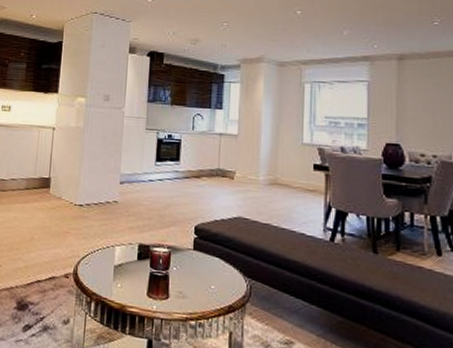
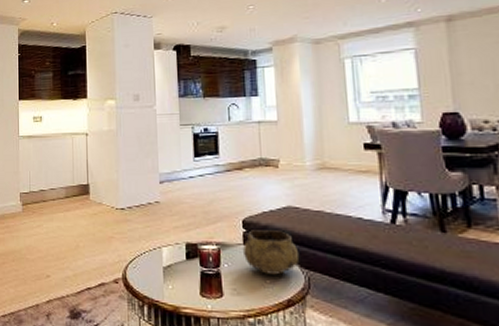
decorative bowl: none [193,236,244,282] -> present [243,230,300,275]

